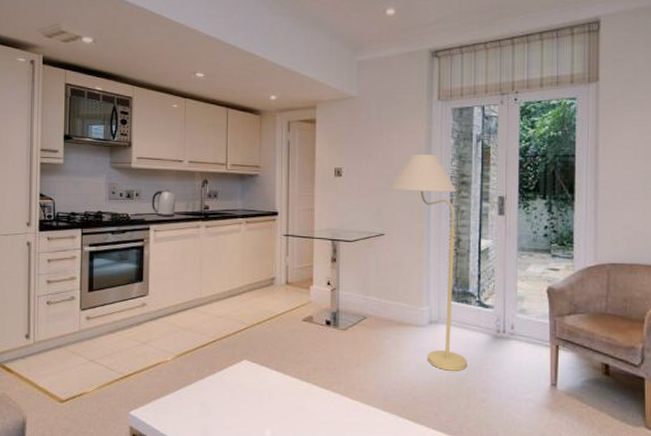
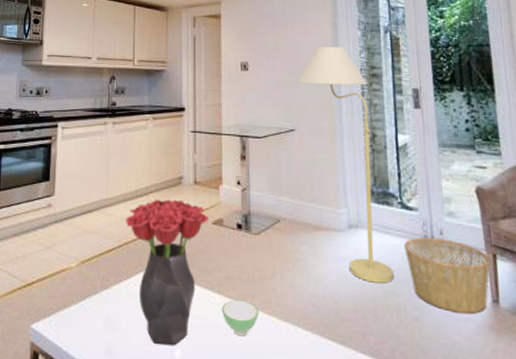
kettle: present [152,190,175,217] -> none [60,86,84,114]
bouquet: none [220,298,300,427] -> present [126,199,209,346]
bowl: none [309,387,343,418] -> present [221,300,259,336]
basket: none [478,331,553,395] -> present [403,237,491,314]

